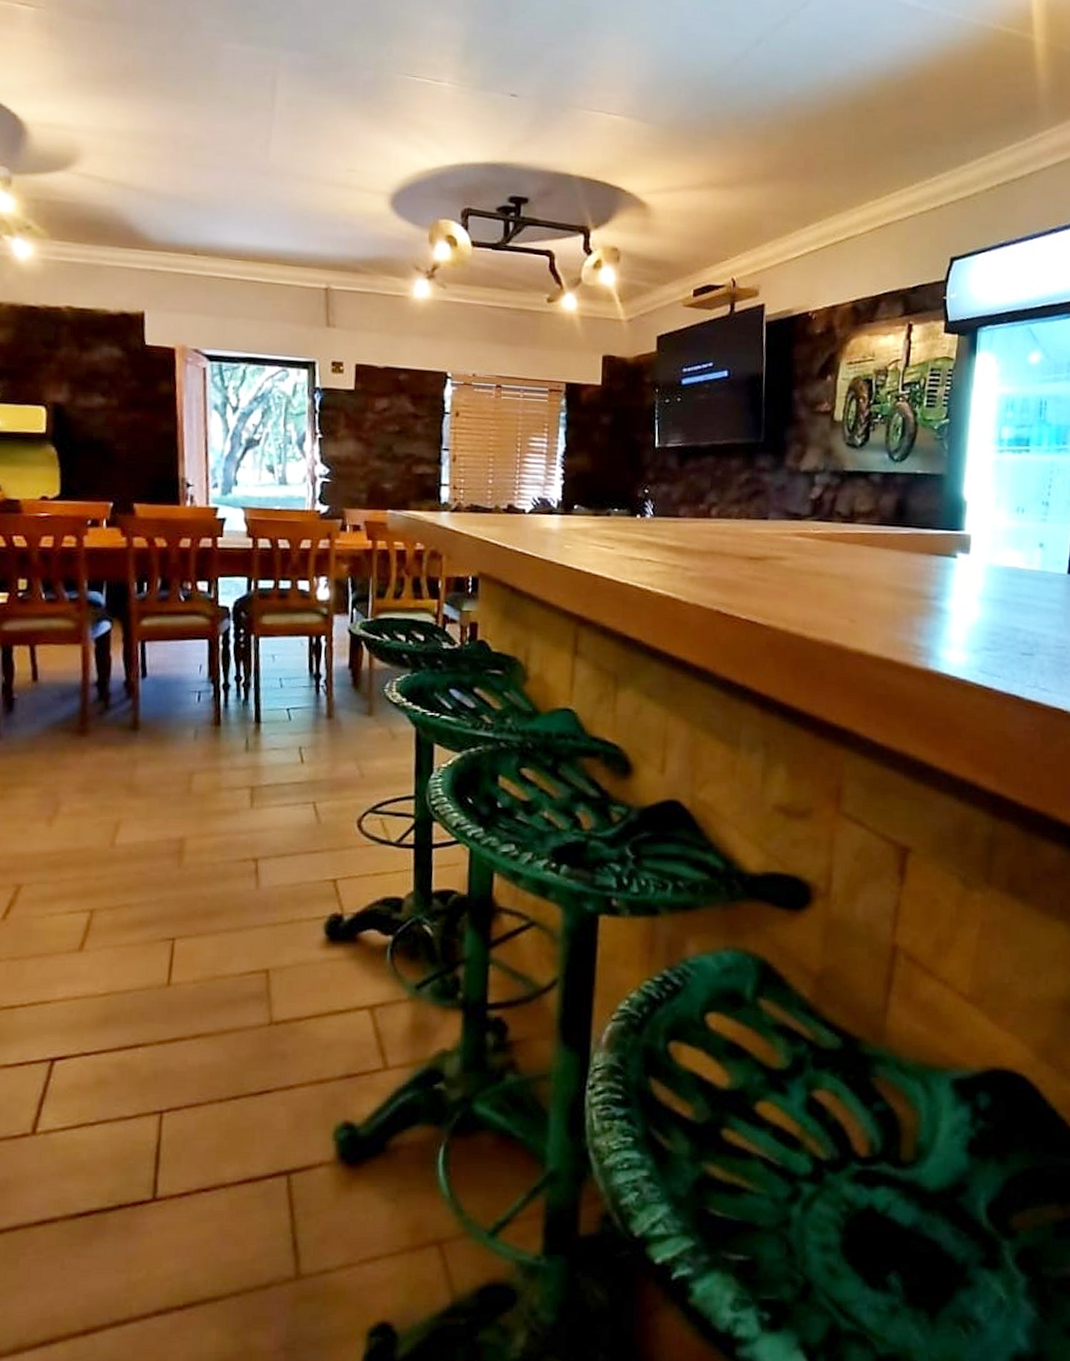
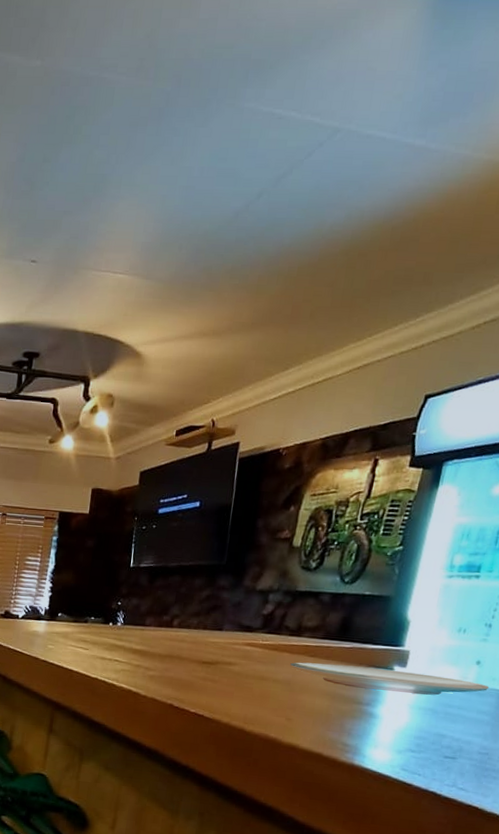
plate: none [847,553,1056,585] -> present [290,662,490,696]

